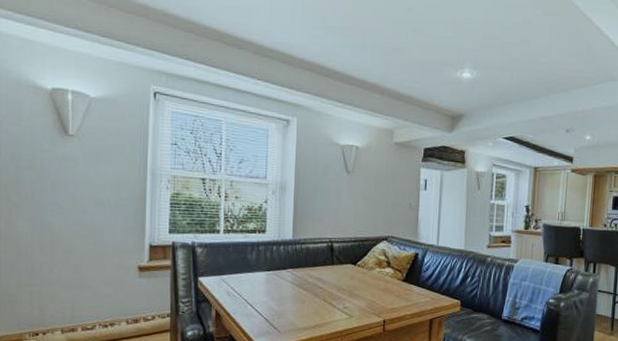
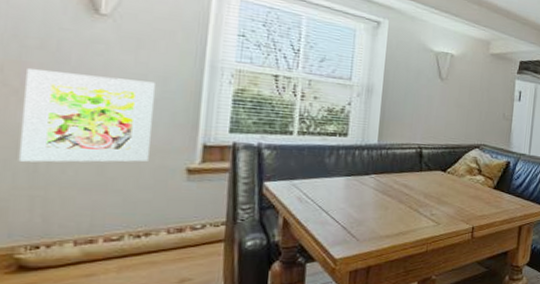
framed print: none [20,186,111,264] -> present [18,69,155,163]

